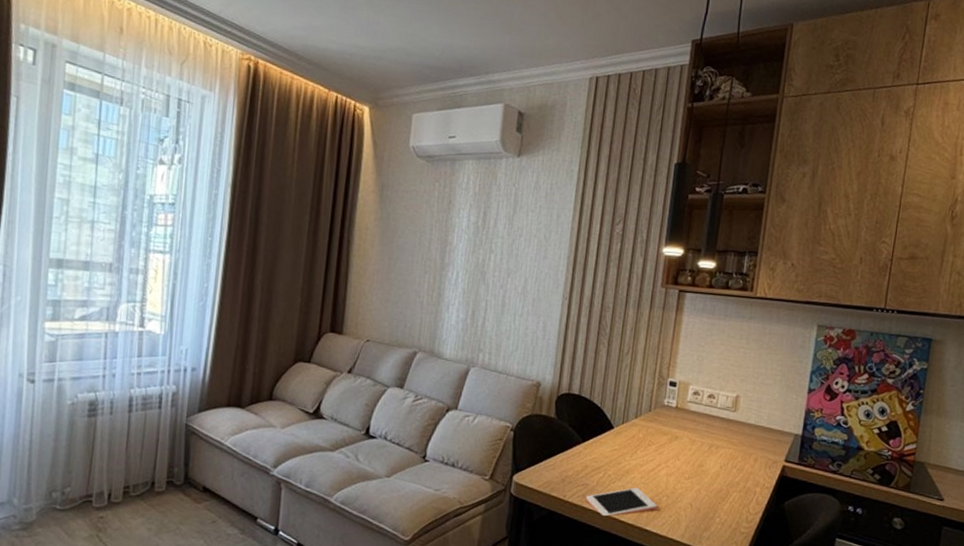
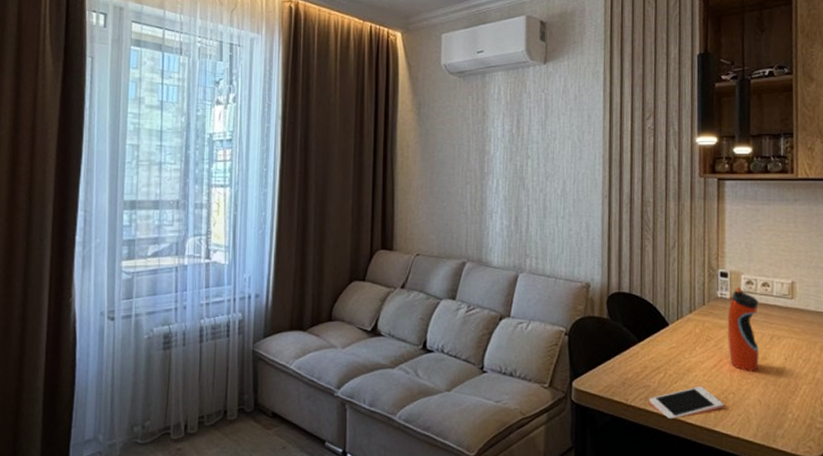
water bottle: none [668,396,703,477] -> present [727,286,759,371]

